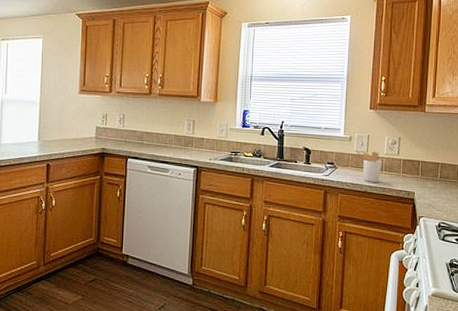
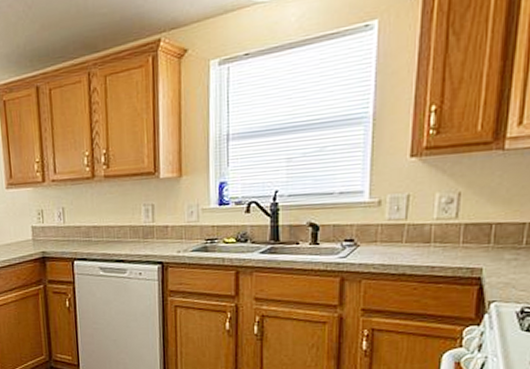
utensil holder: present [356,150,382,182] -> none [388,217,430,261]

